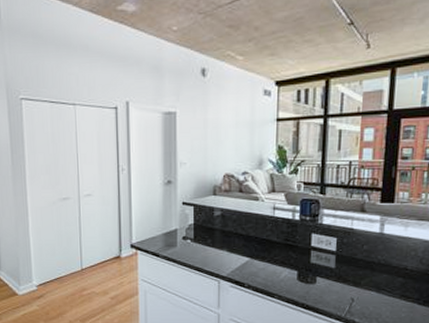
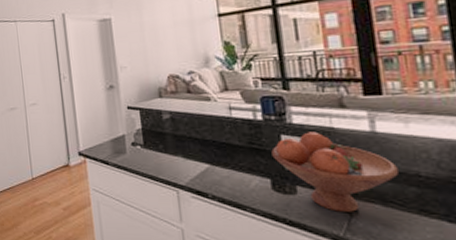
fruit bowl: none [302,231,393,298] -> present [271,131,398,212]

